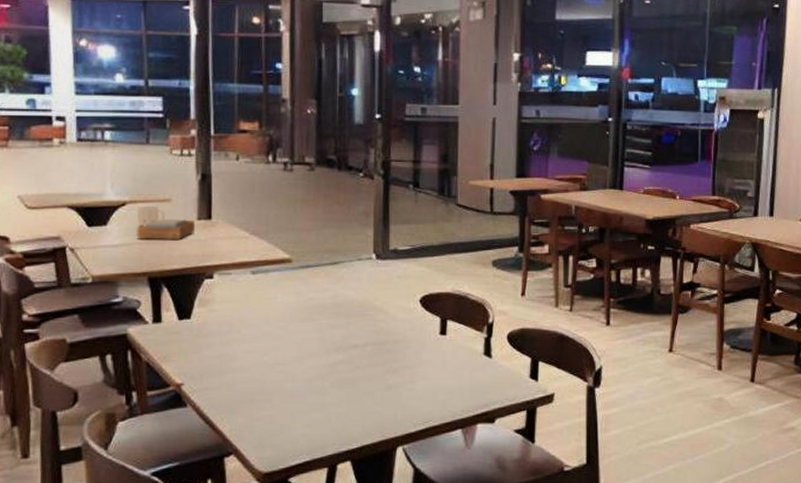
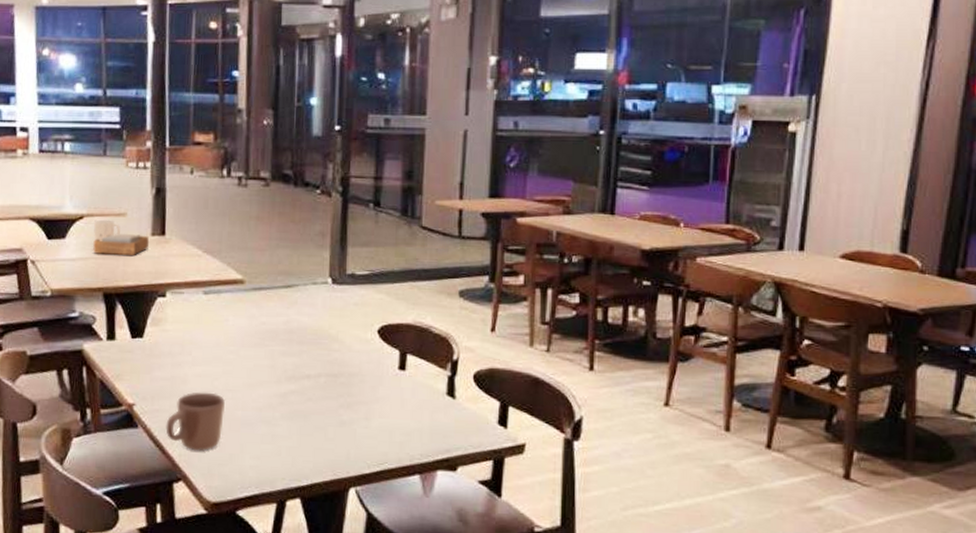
mug: none [215,367,276,425] -> present [165,392,226,451]

